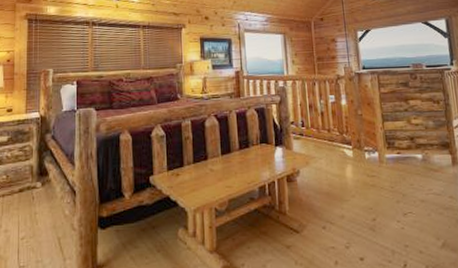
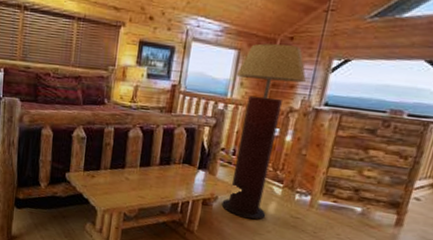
floor lamp: none [286,25,346,187] -> present [221,43,306,220]

